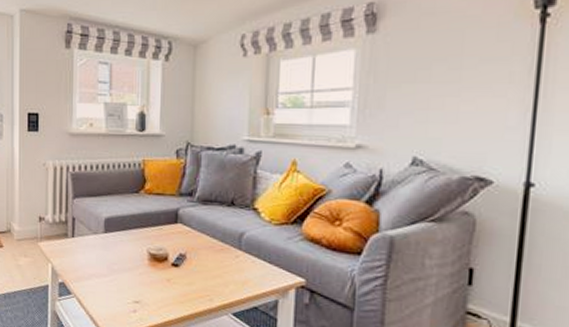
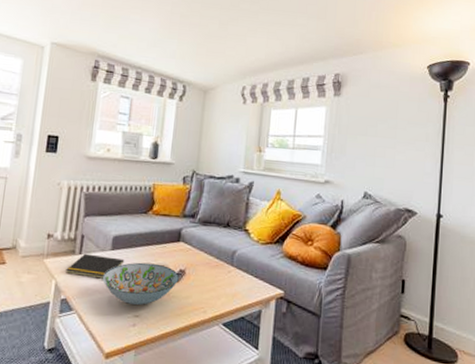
notepad: none [61,236,119,263] -> present [66,253,125,279]
decorative bowl: none [97,245,179,291] -> present [102,262,179,305]

